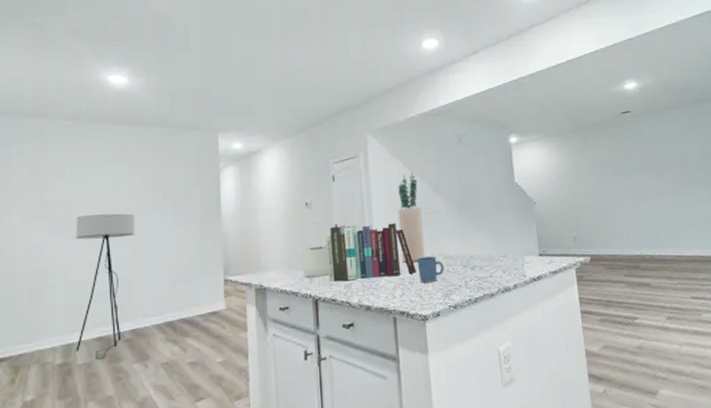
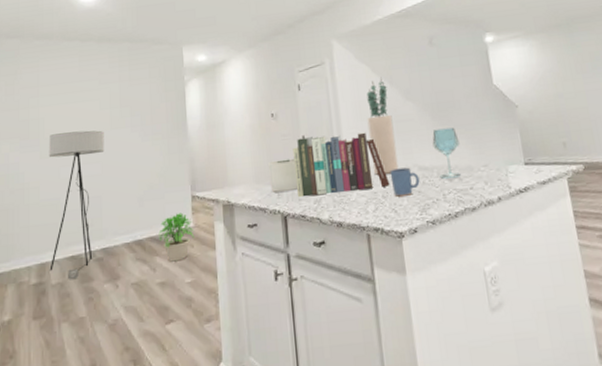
potted plant: none [190,295,227,343] -> present [158,212,195,262]
wine glass: none [457,220,483,267] -> present [432,127,462,179]

